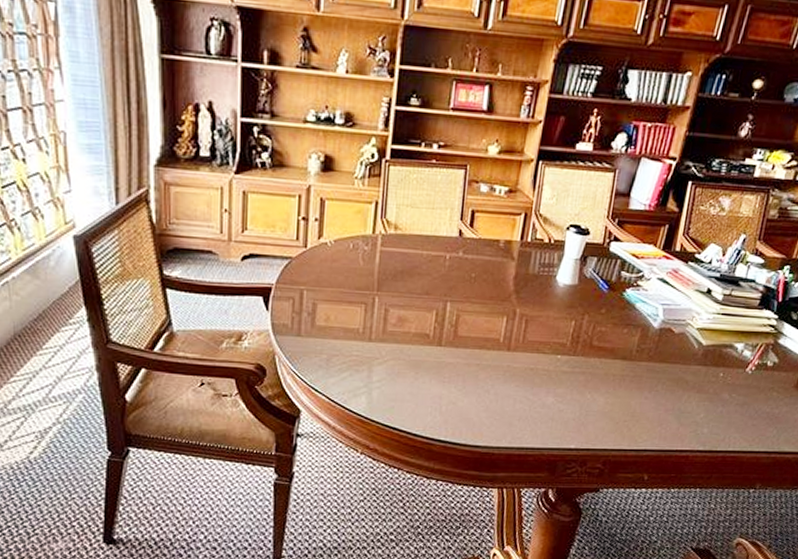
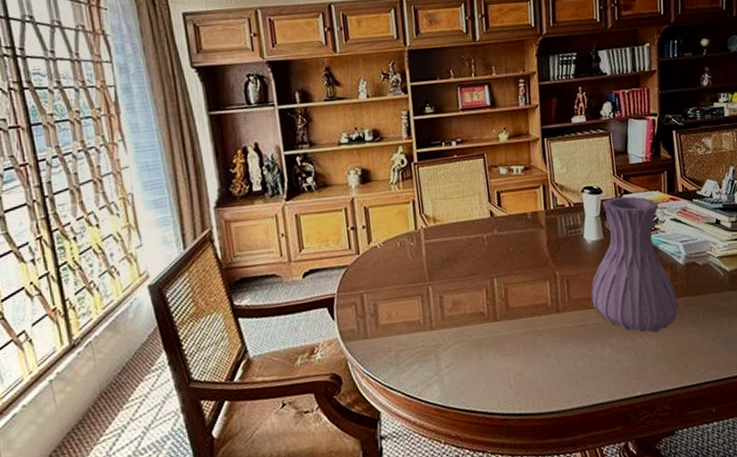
vase: none [547,242,649,392] -> present [591,196,679,333]

